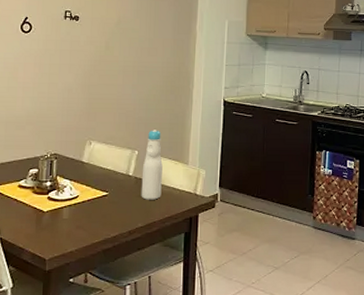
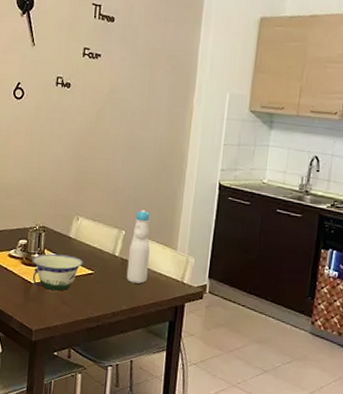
bowl: none [44,179,98,216] -> present [32,253,84,291]

